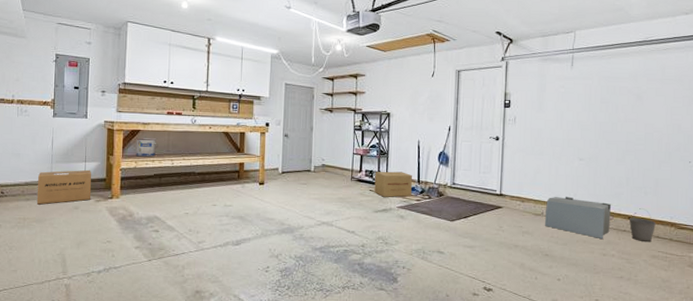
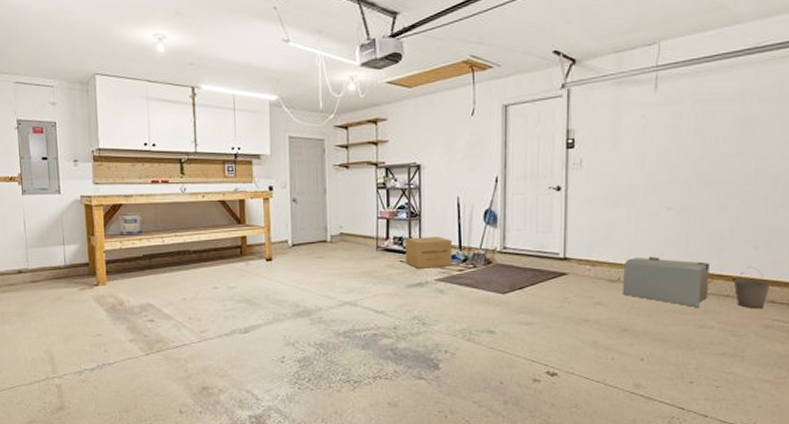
box: present [37,169,92,205] -> none [13,253,75,296]

